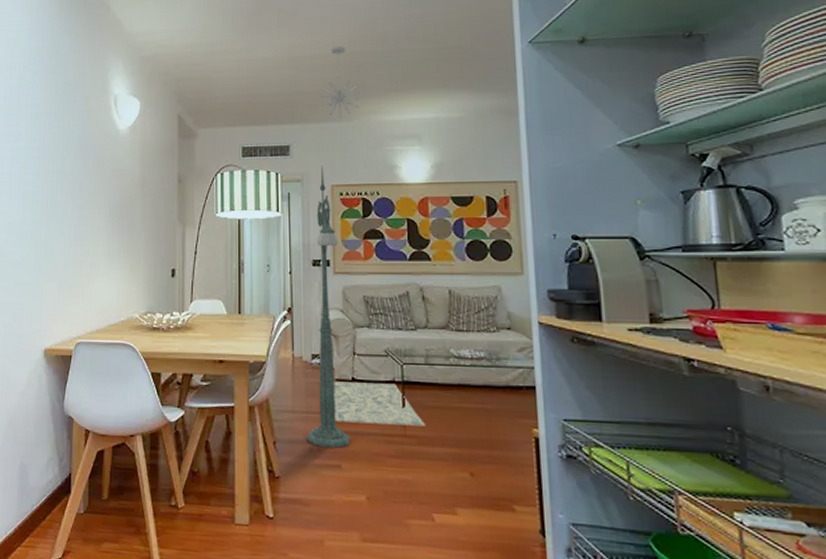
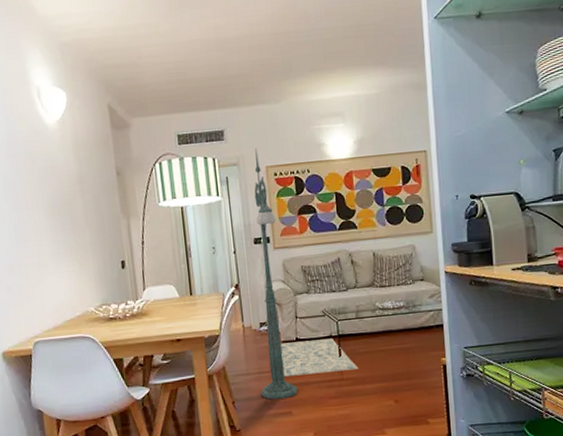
pendant light: present [319,45,360,118] -> none [248,25,286,100]

